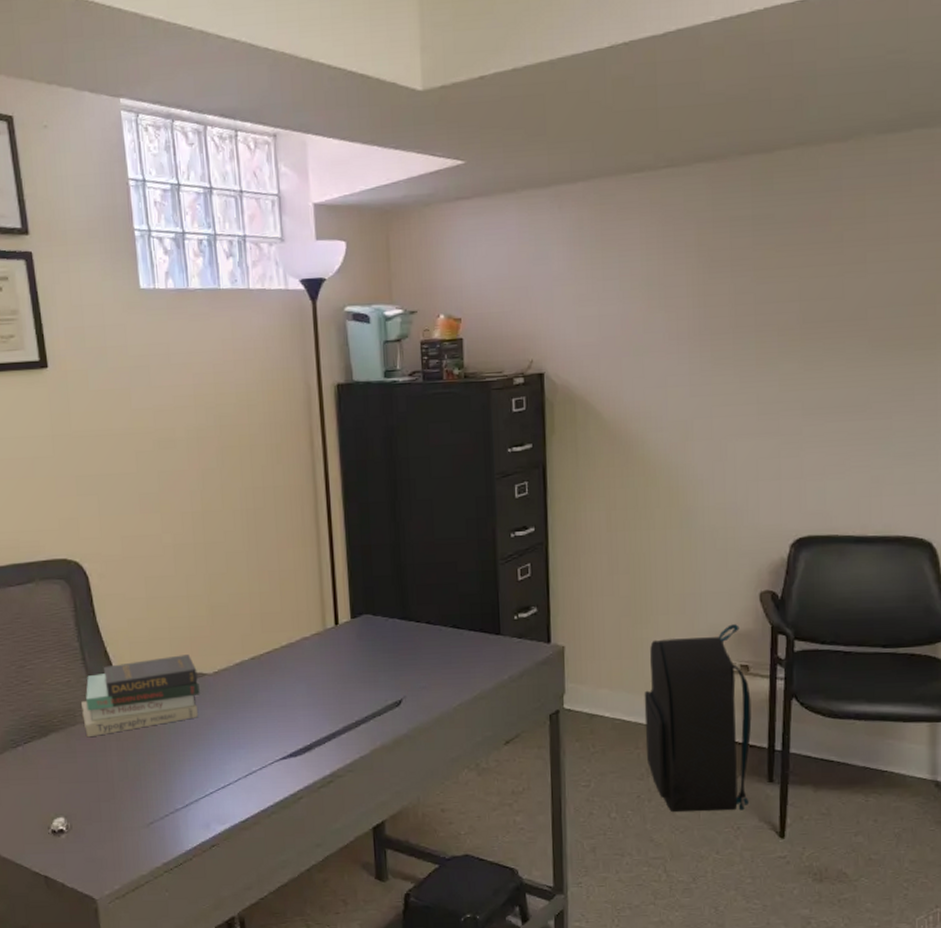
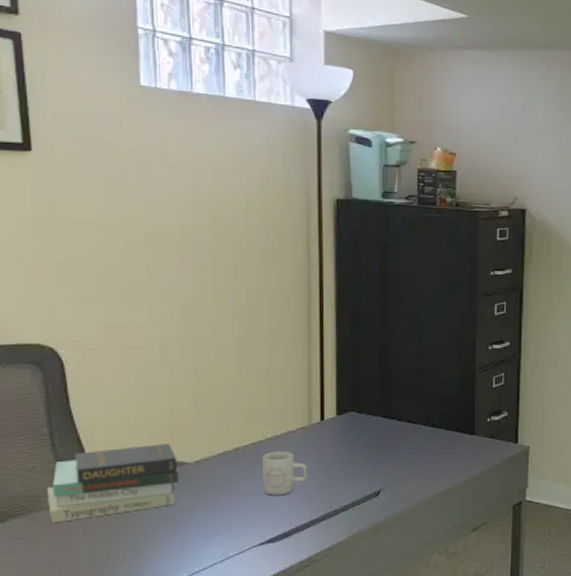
mug: none [278,659,326,707] -> present [261,451,308,496]

